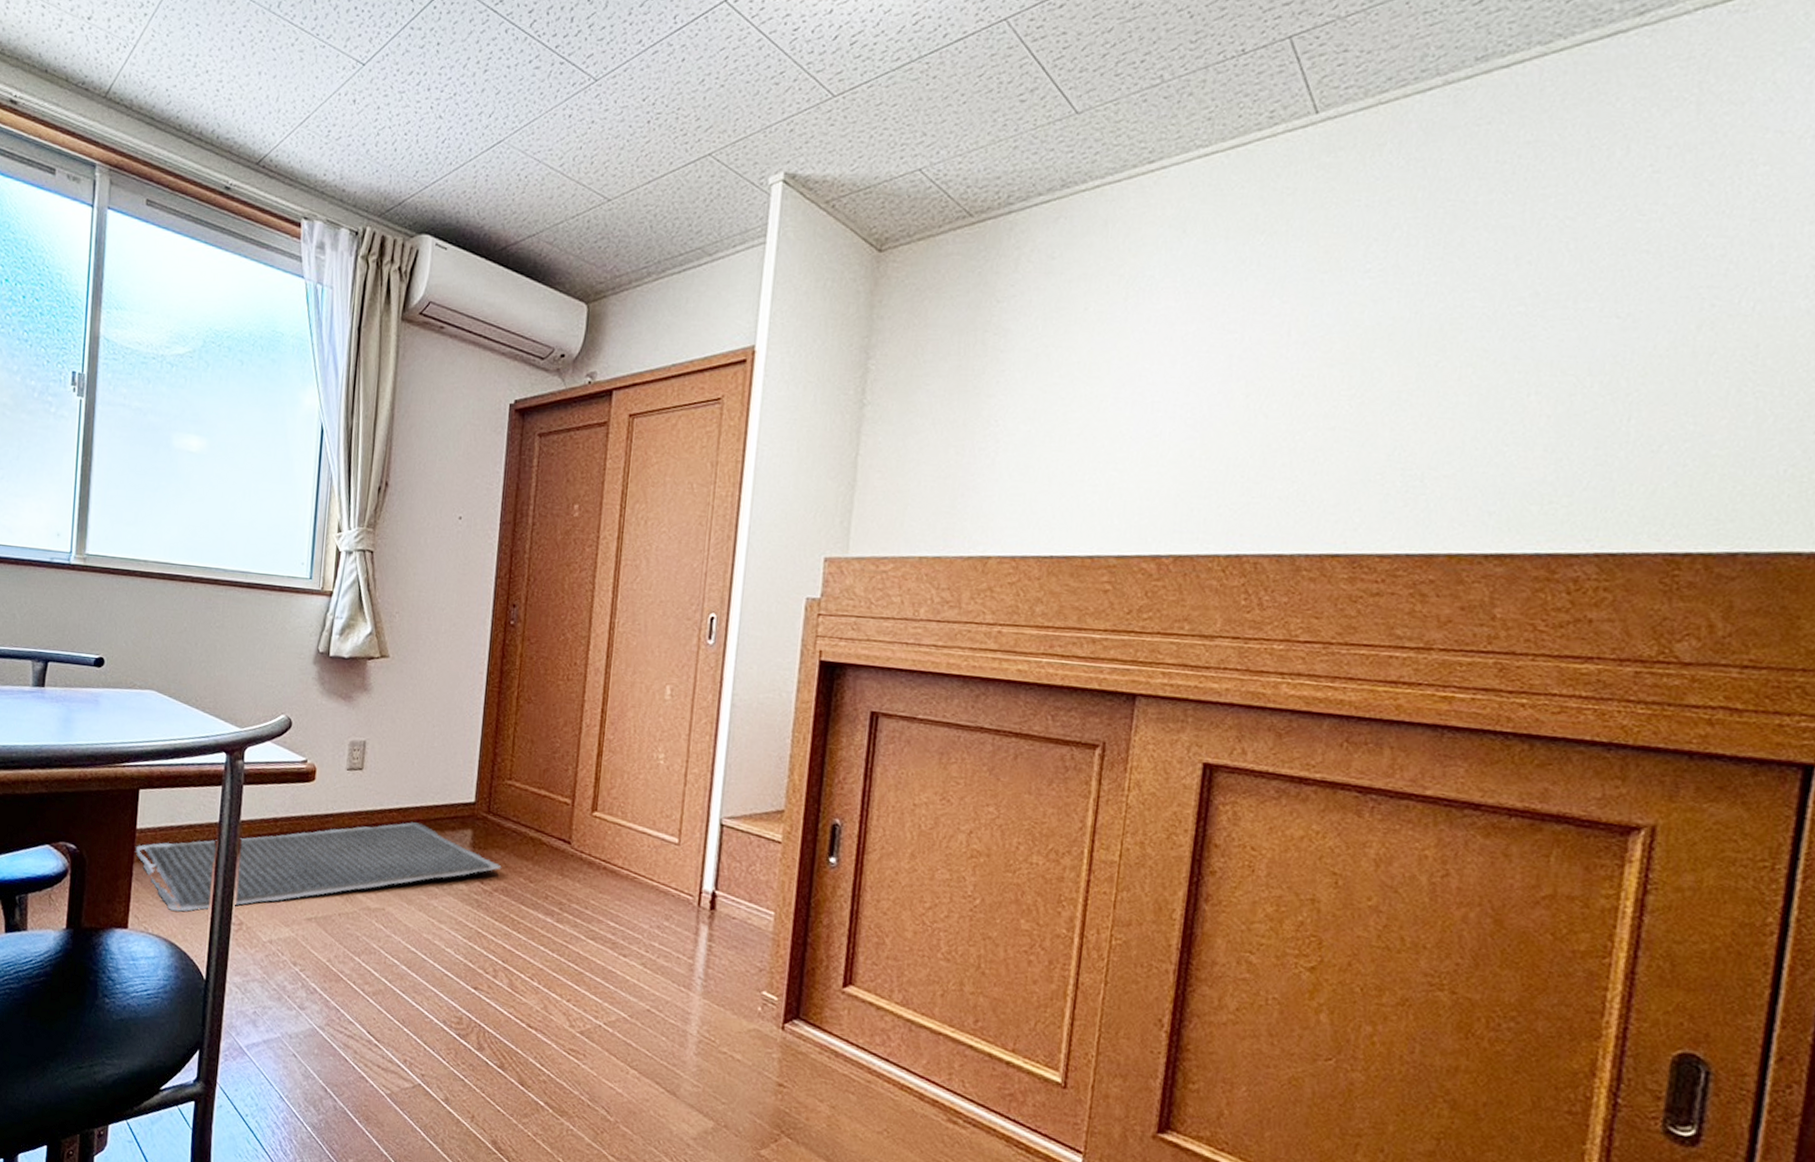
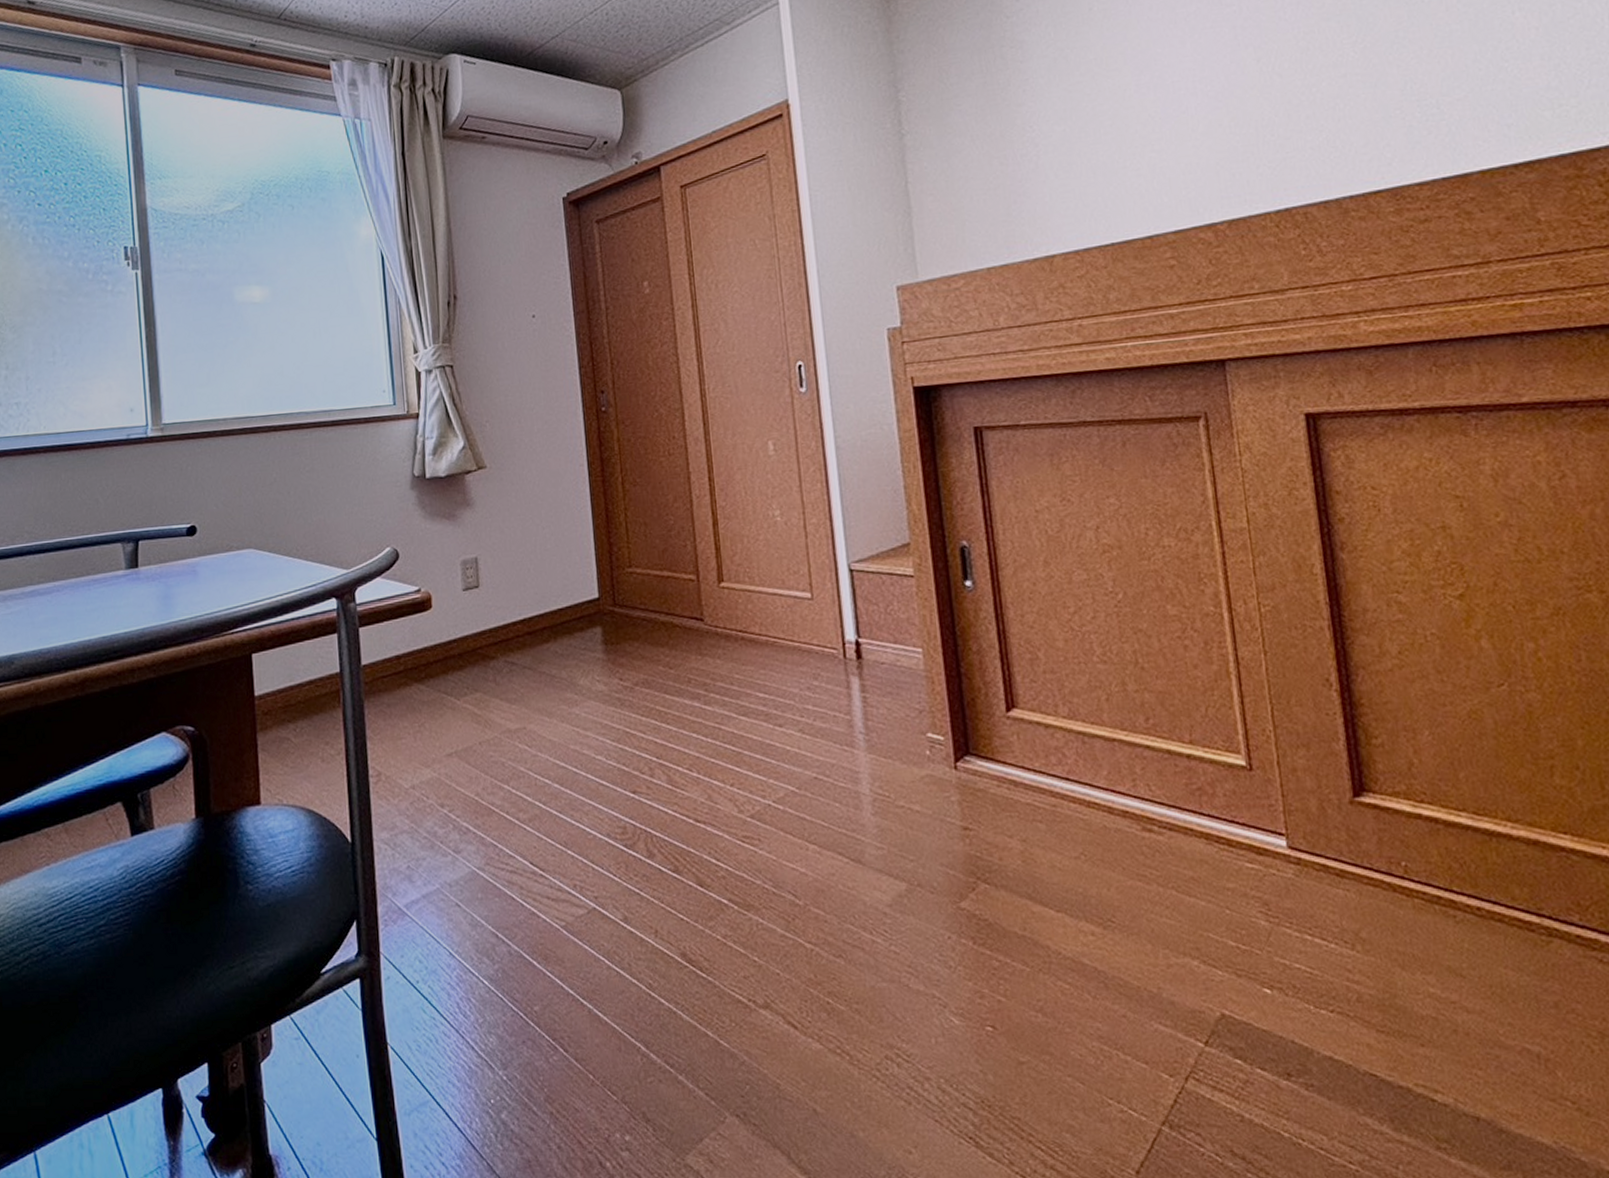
floor mat: present [134,822,502,912] -> none [256,630,638,775]

